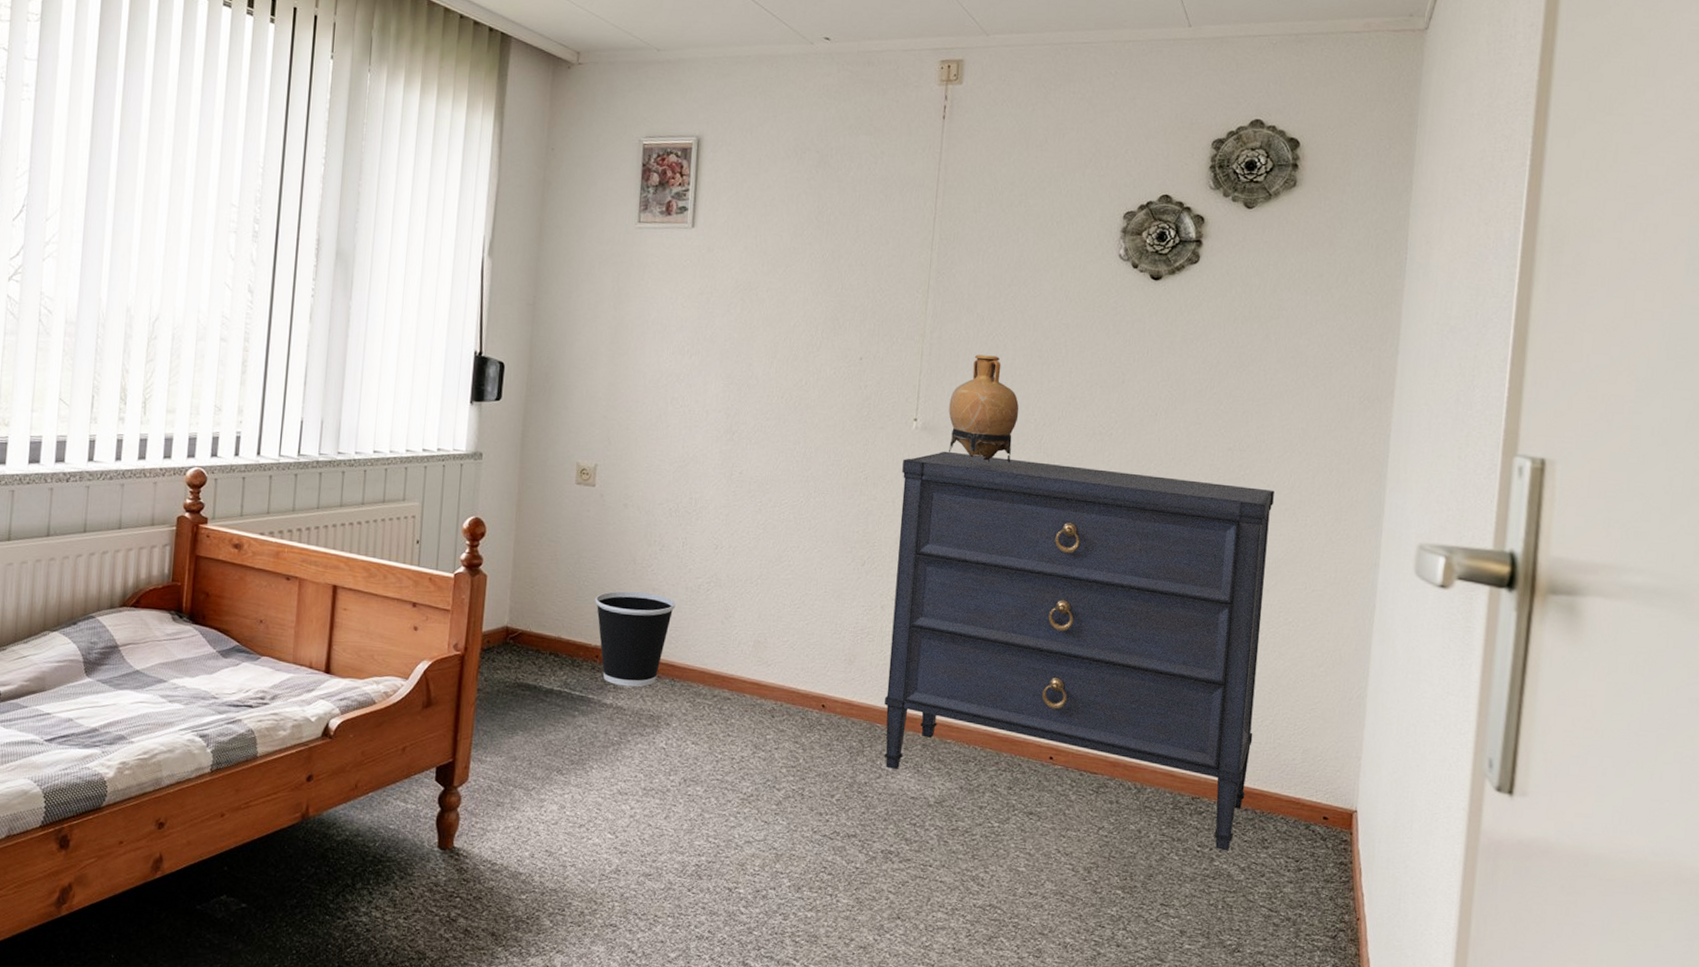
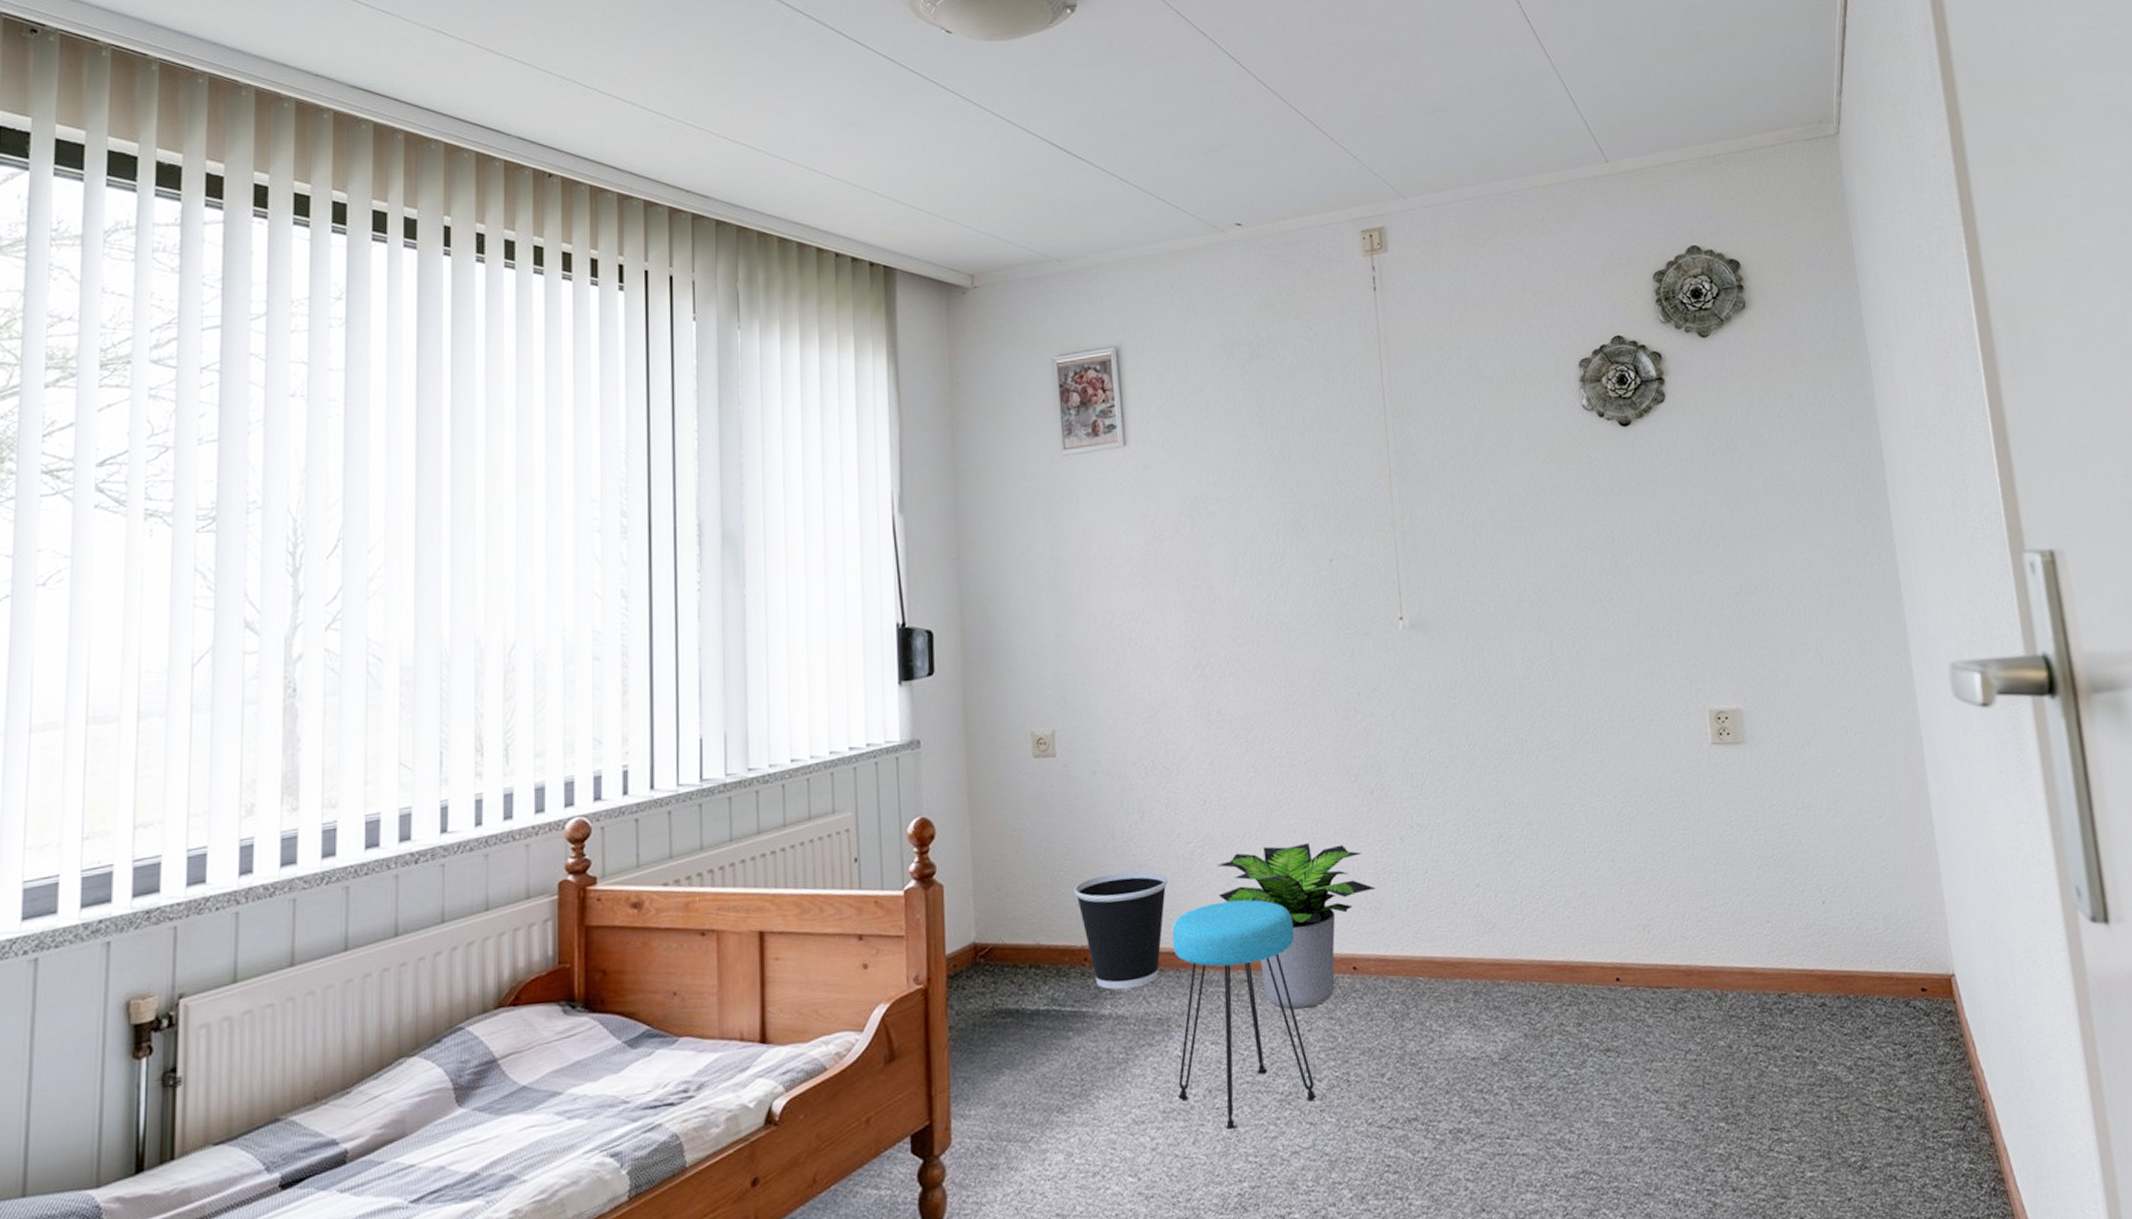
stool: none [658,631,777,814] -> present [1172,899,1317,1129]
potted plant: none [717,593,853,731] -> present [1217,842,1376,1009]
dresser: present [884,451,1274,851] -> none [1395,631,1834,1051]
vase: present [948,354,1019,463] -> none [1434,534,1512,653]

